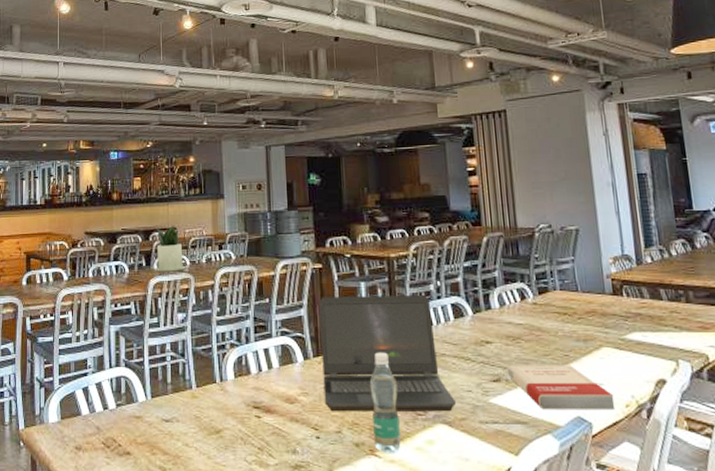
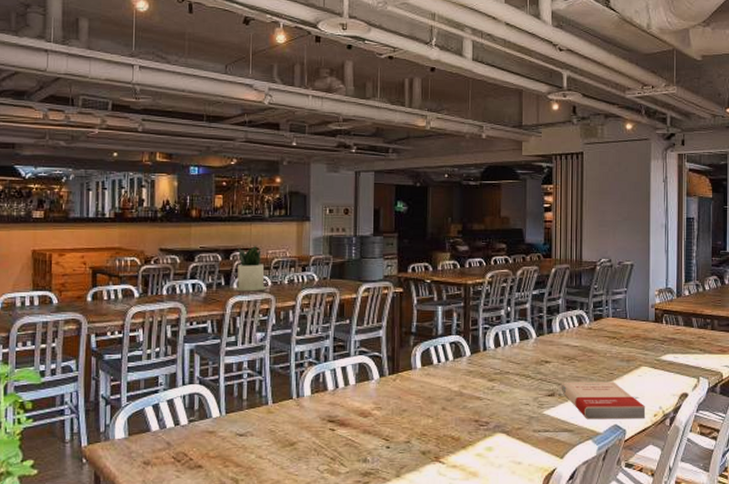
laptop computer: present [318,294,456,412] -> none [396,318,514,424]
bottle: present [369,352,401,453] -> none [438,370,464,459]

